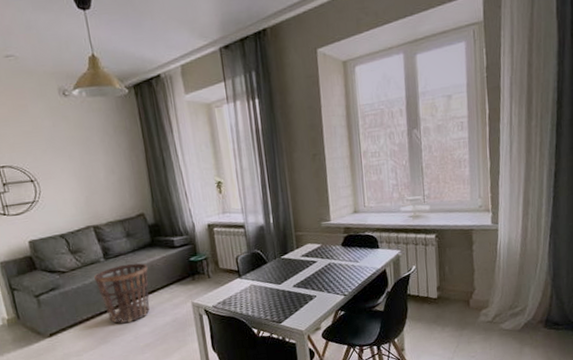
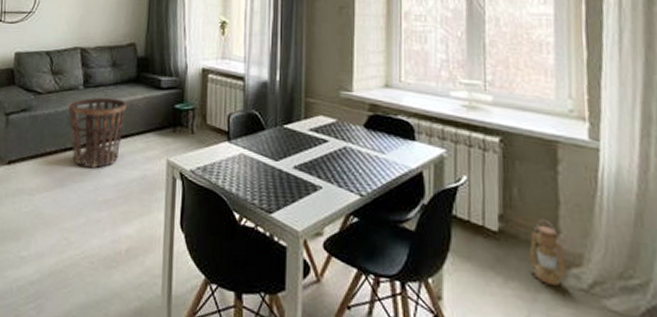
lantern: none [456,283,478,324] -> present [528,219,565,286]

